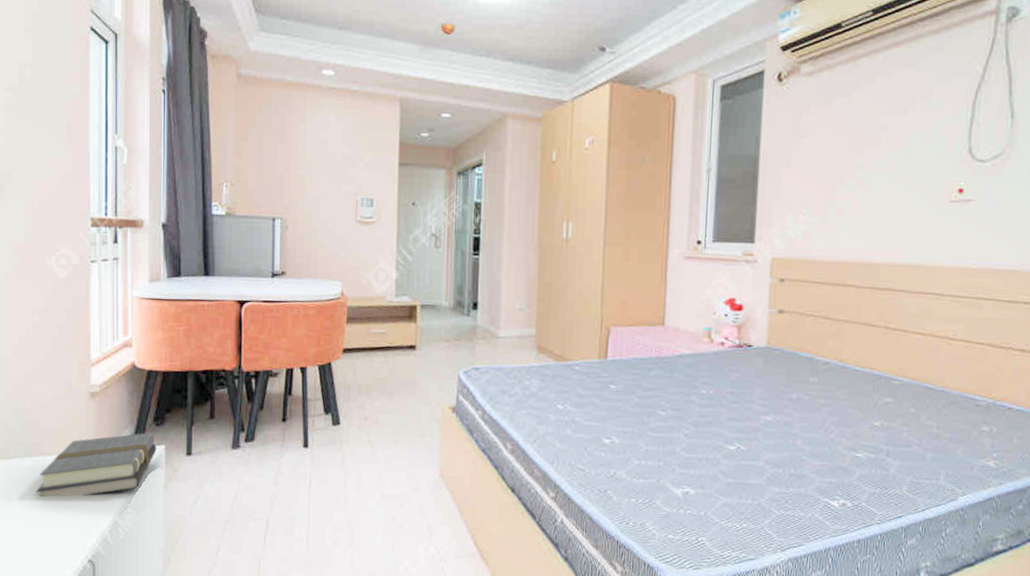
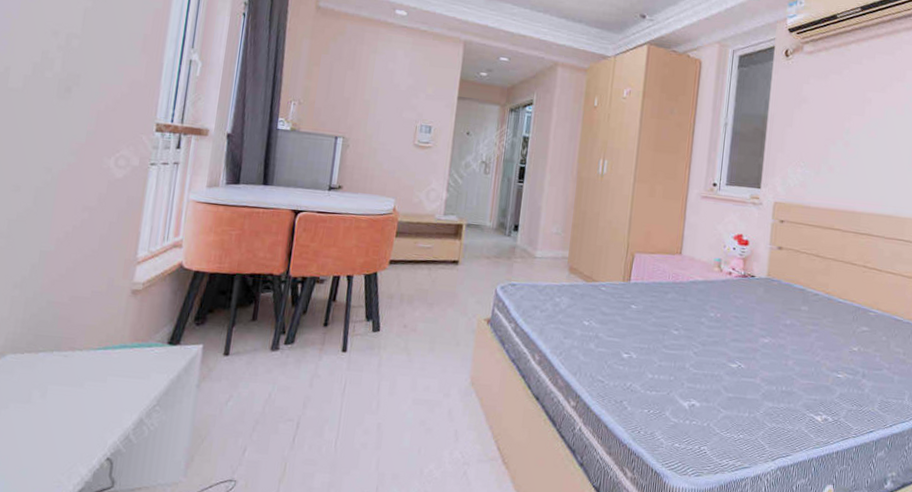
book: present [35,432,157,497] -> none [59,331,194,393]

